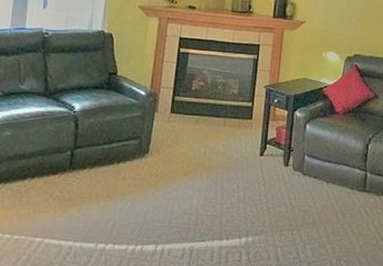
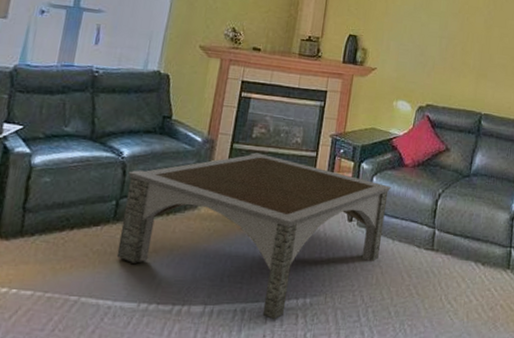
coffee table: none [74,104,324,258] -> present [116,152,392,320]

